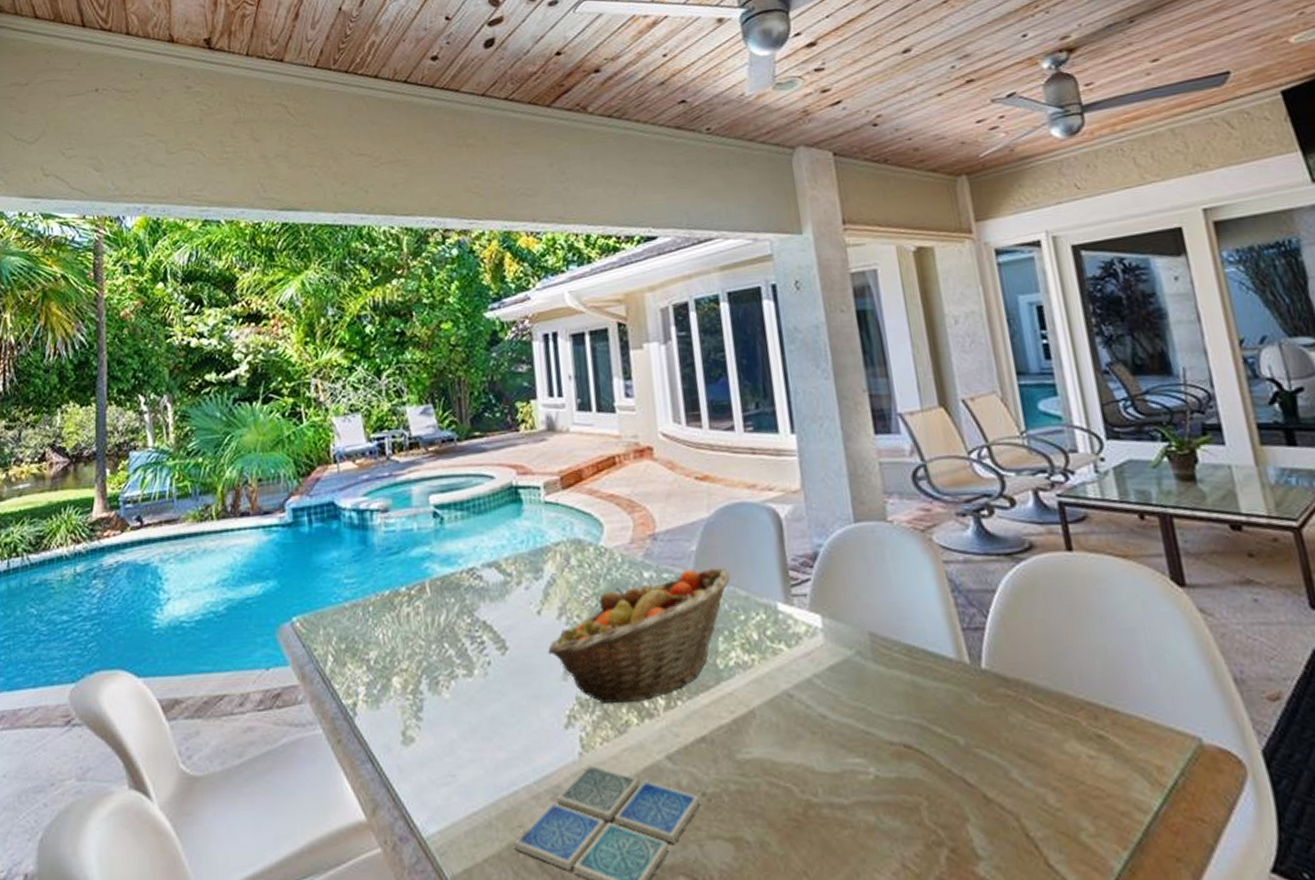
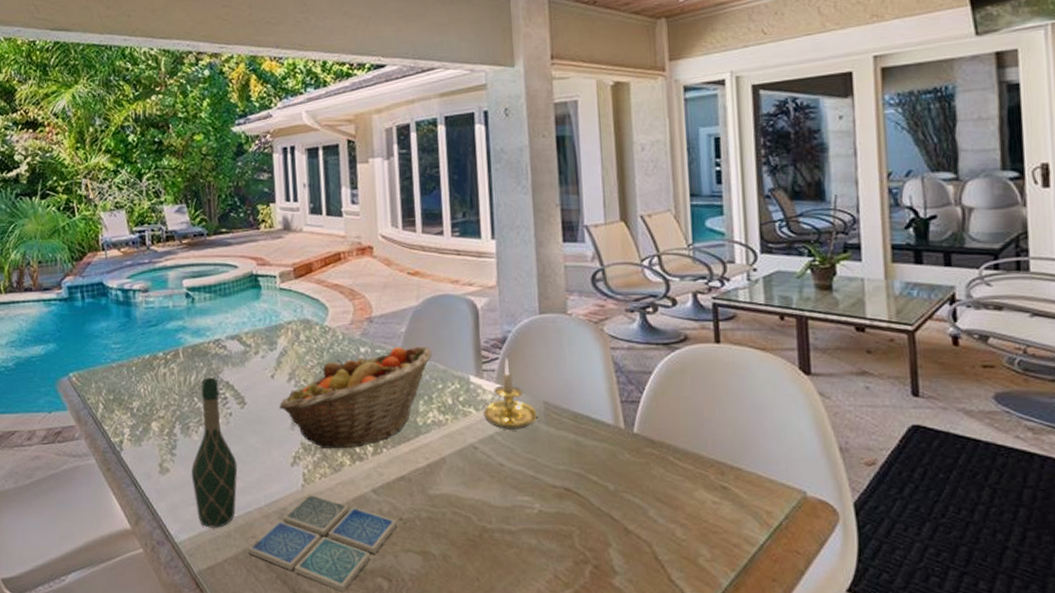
wine bottle: none [441,616,499,817] -> present [191,377,238,529]
candle holder: none [795,578,863,670] -> present [482,358,537,429]

